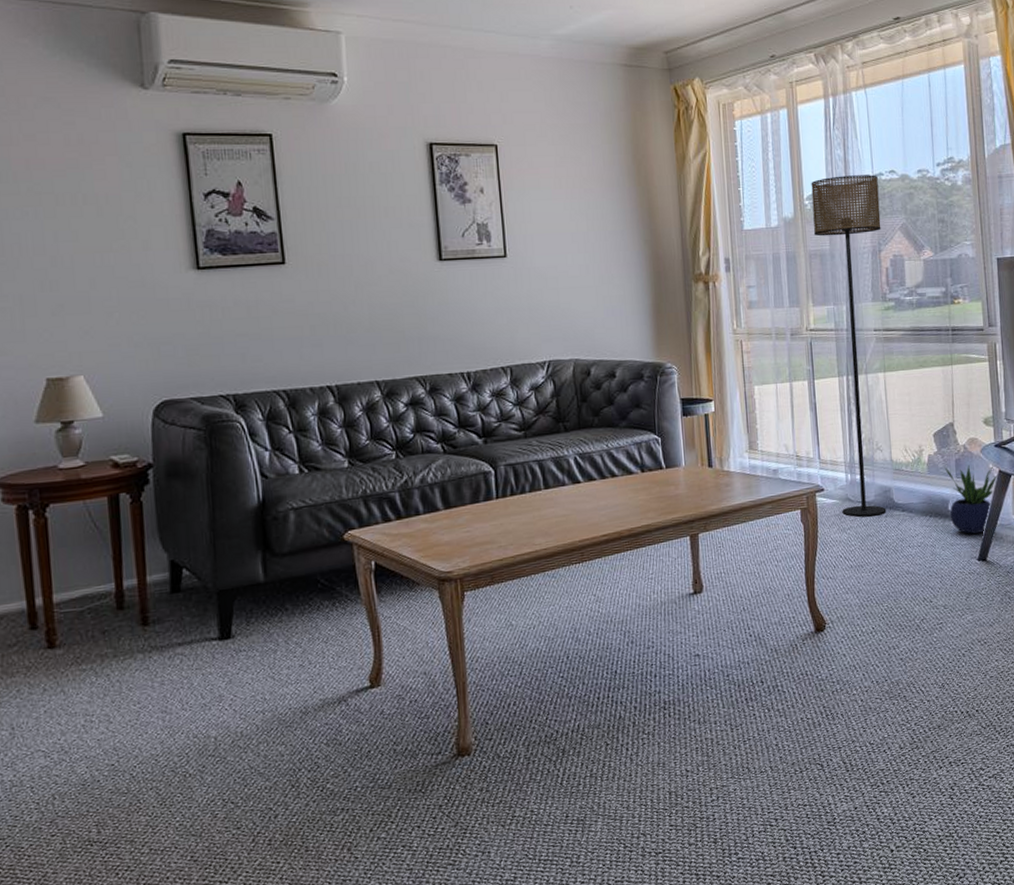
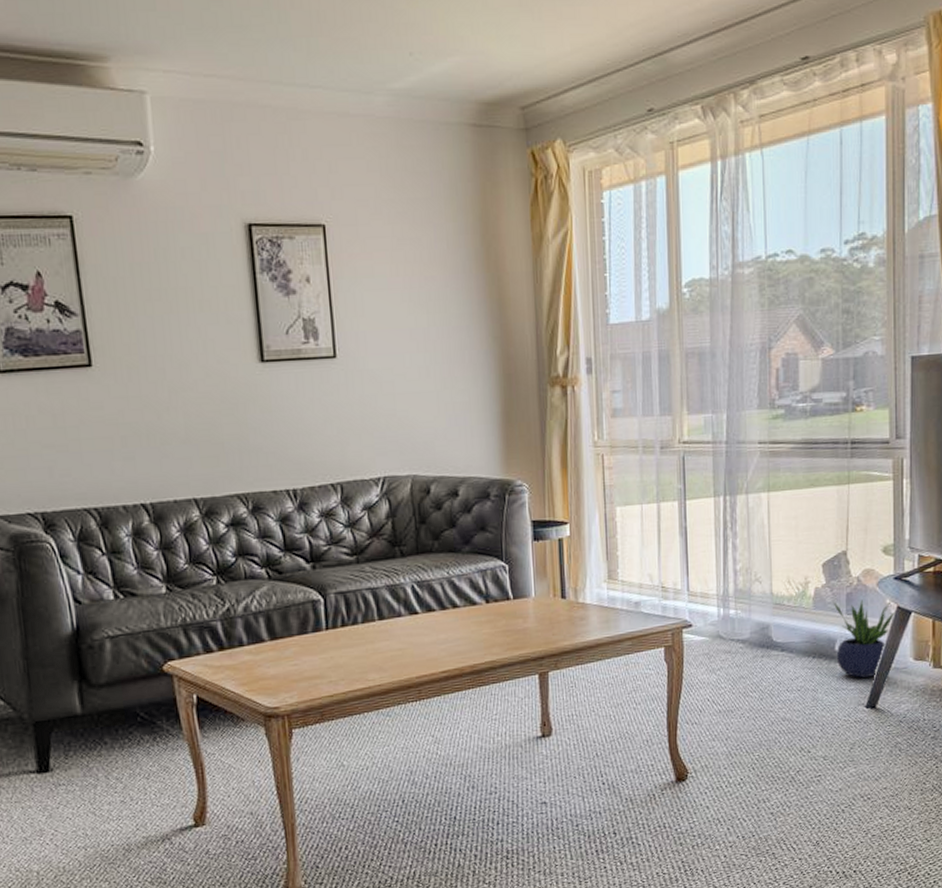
floor lamp: present [811,175,887,517] -> none [691,255,773,656]

